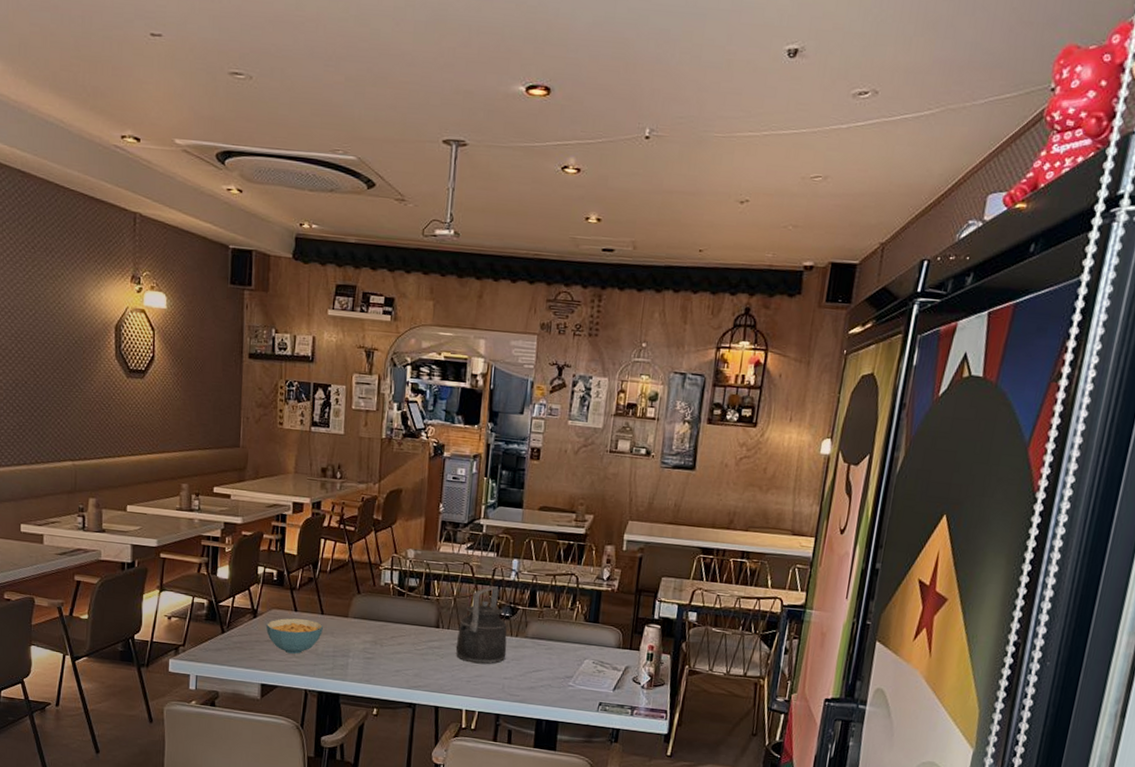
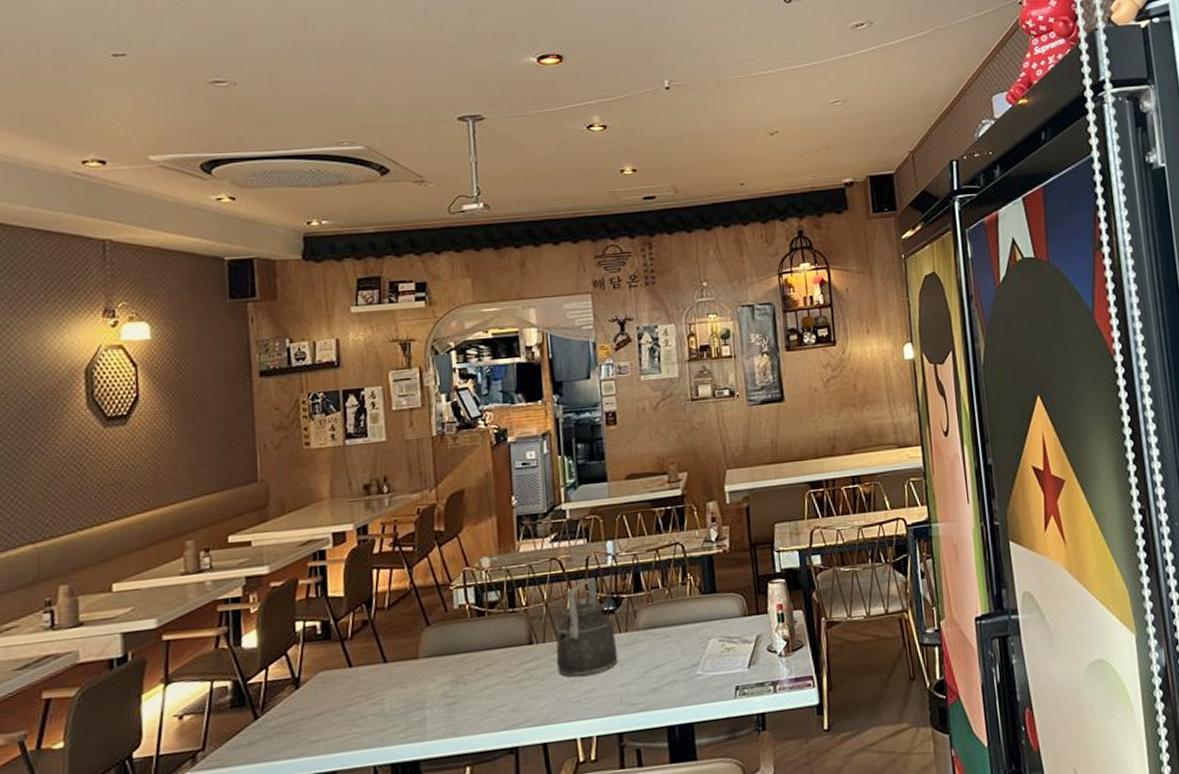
cereal bowl: present [265,618,323,654] -> none [312,673,388,724]

